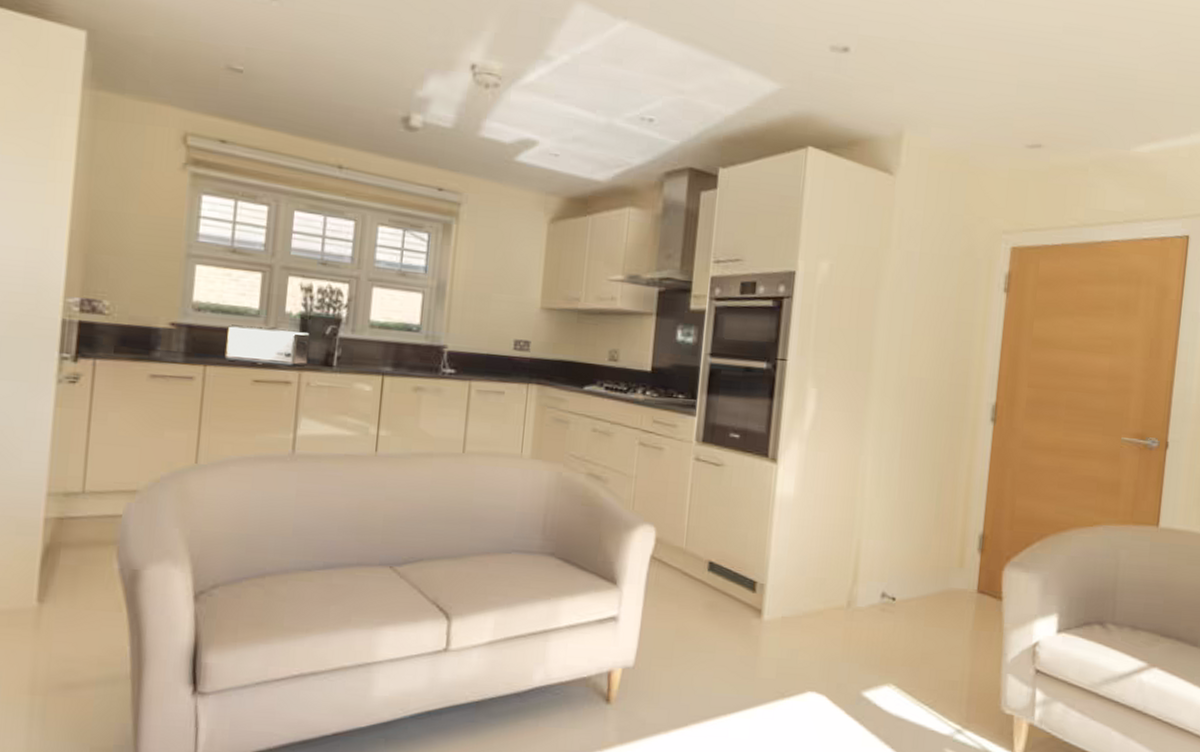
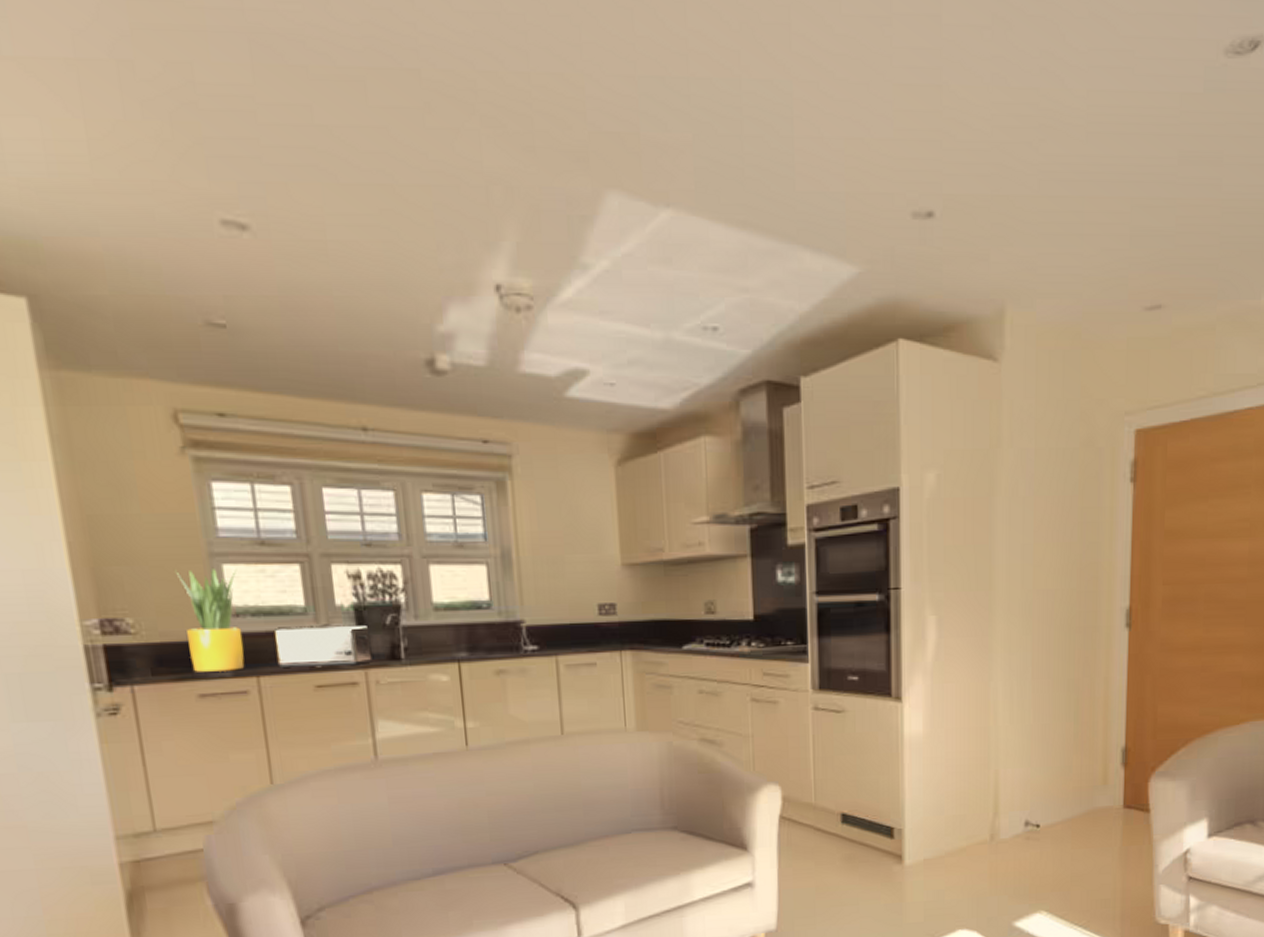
planter: none [150,264,206,358] -> present [175,567,245,672]

